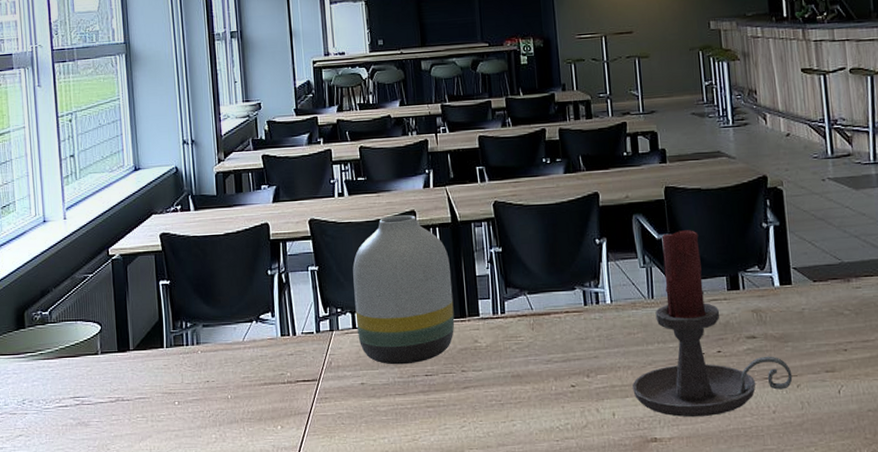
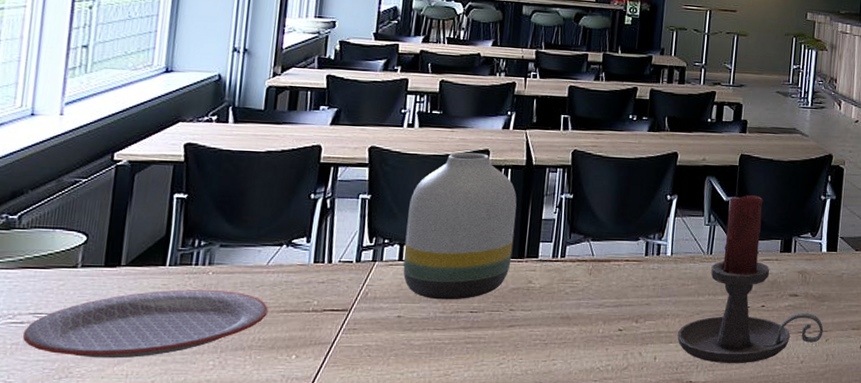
plate: none [68,367,251,436] -> present [22,289,268,359]

